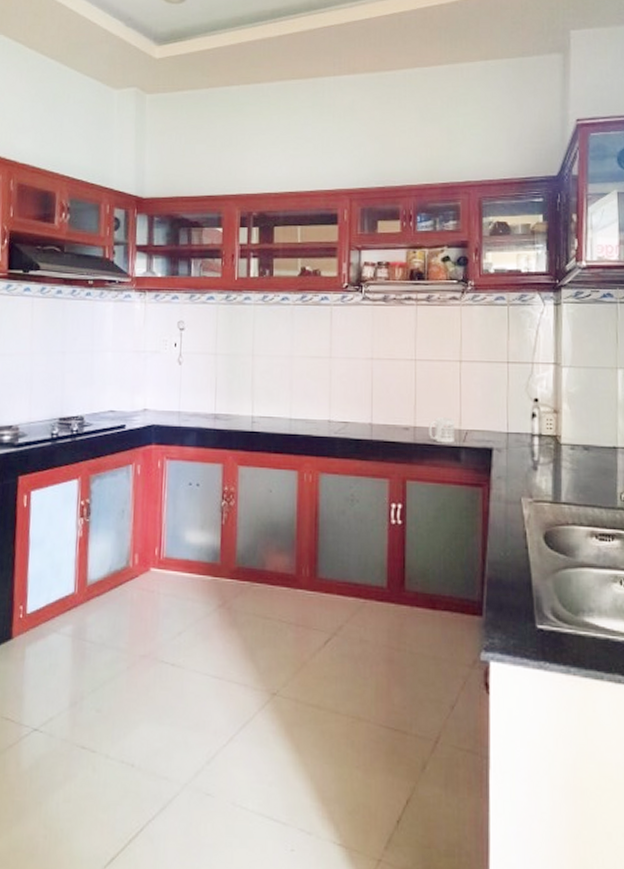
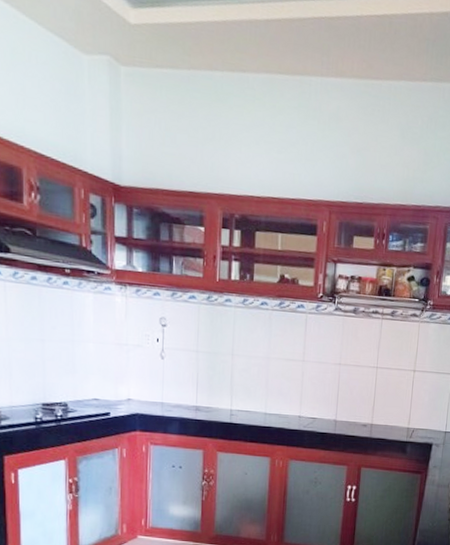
mug: present [429,417,455,443] -> none [383,417,405,439]

